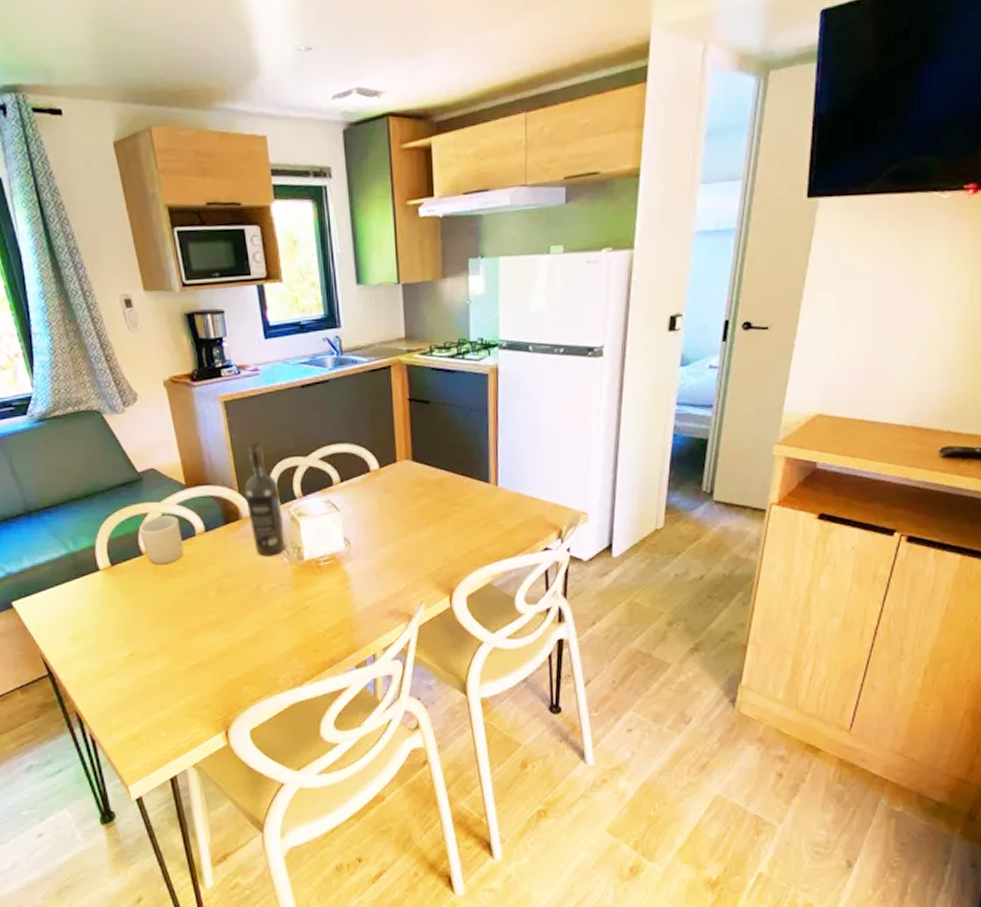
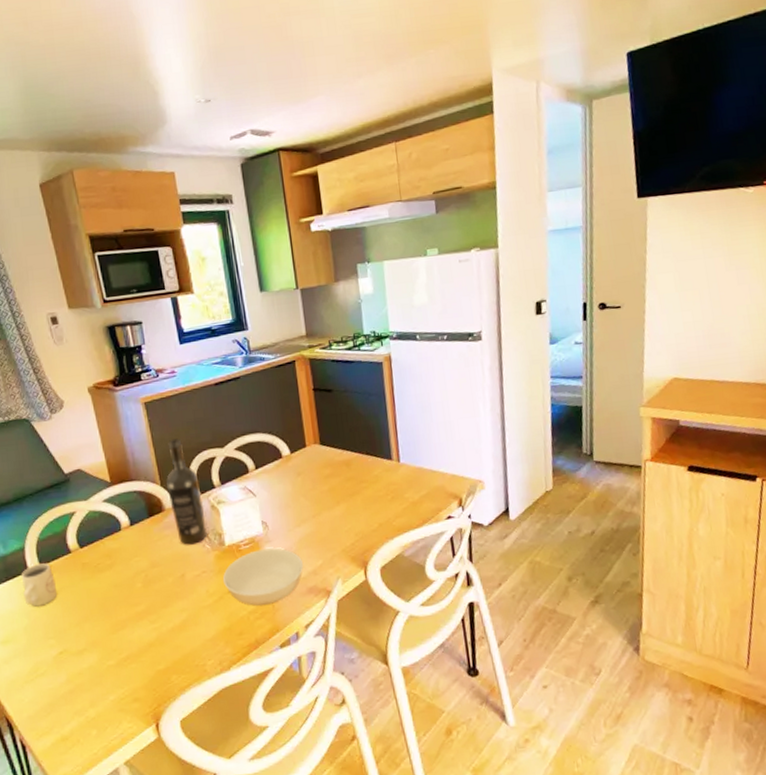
mug: none [91,563,128,607] -> present [21,563,57,607]
mug: present [139,515,184,565] -> none [67,512,111,561]
bowl: none [299,566,385,625] -> present [222,548,303,606]

